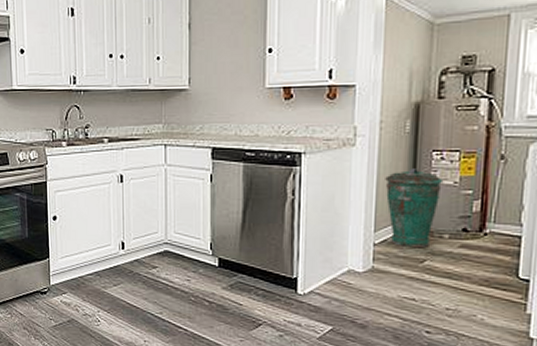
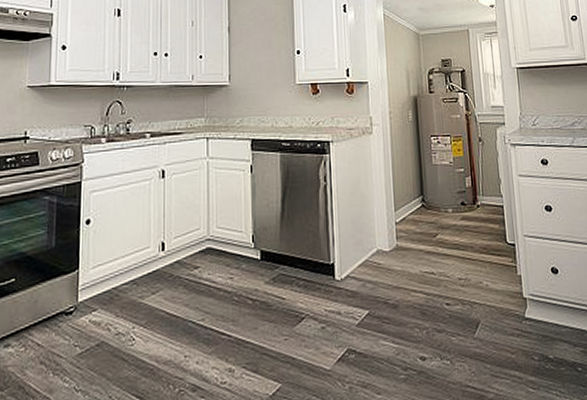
trash can: present [385,169,442,249] -> none [398,152,442,224]

